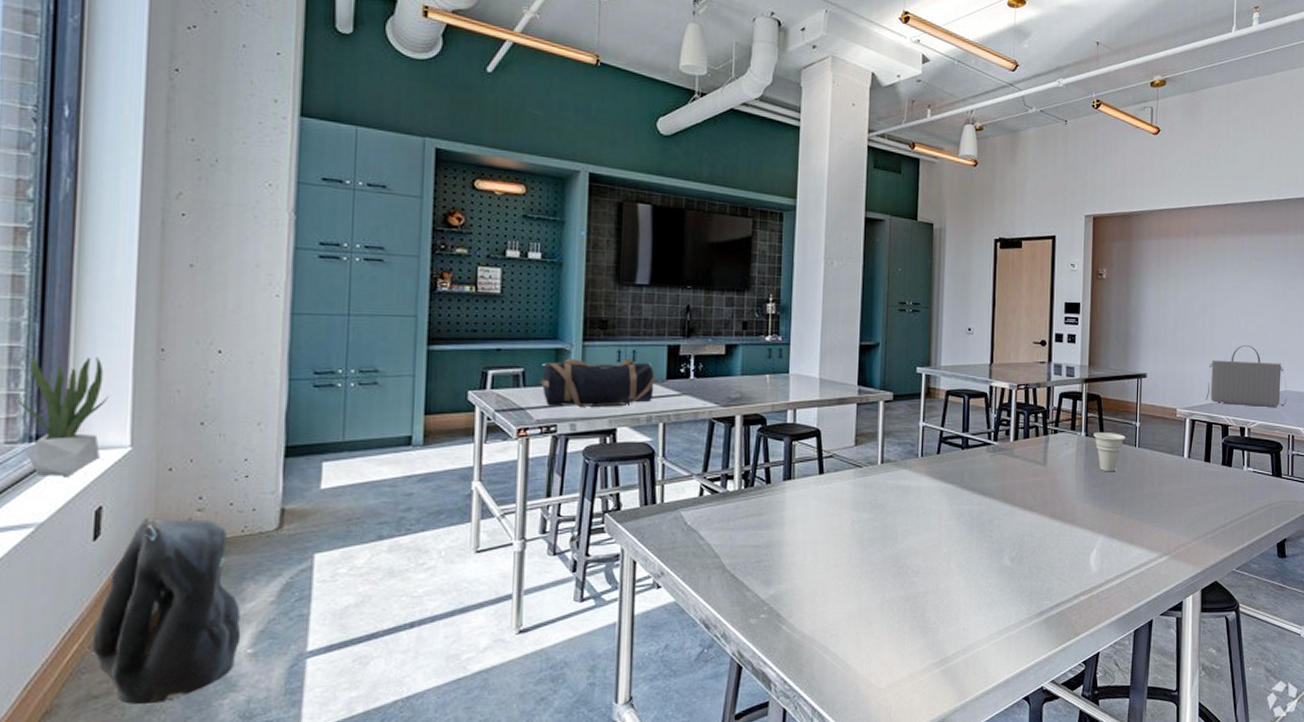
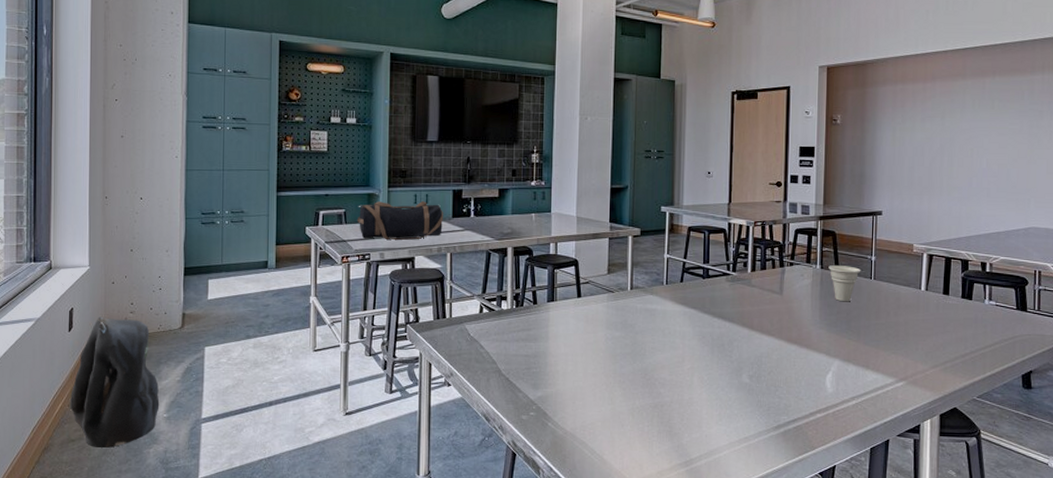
potted plant: present [16,355,109,476] -> none [22,202,75,286]
shopping bag: present [1206,345,1287,407] -> none [944,184,1033,243]

